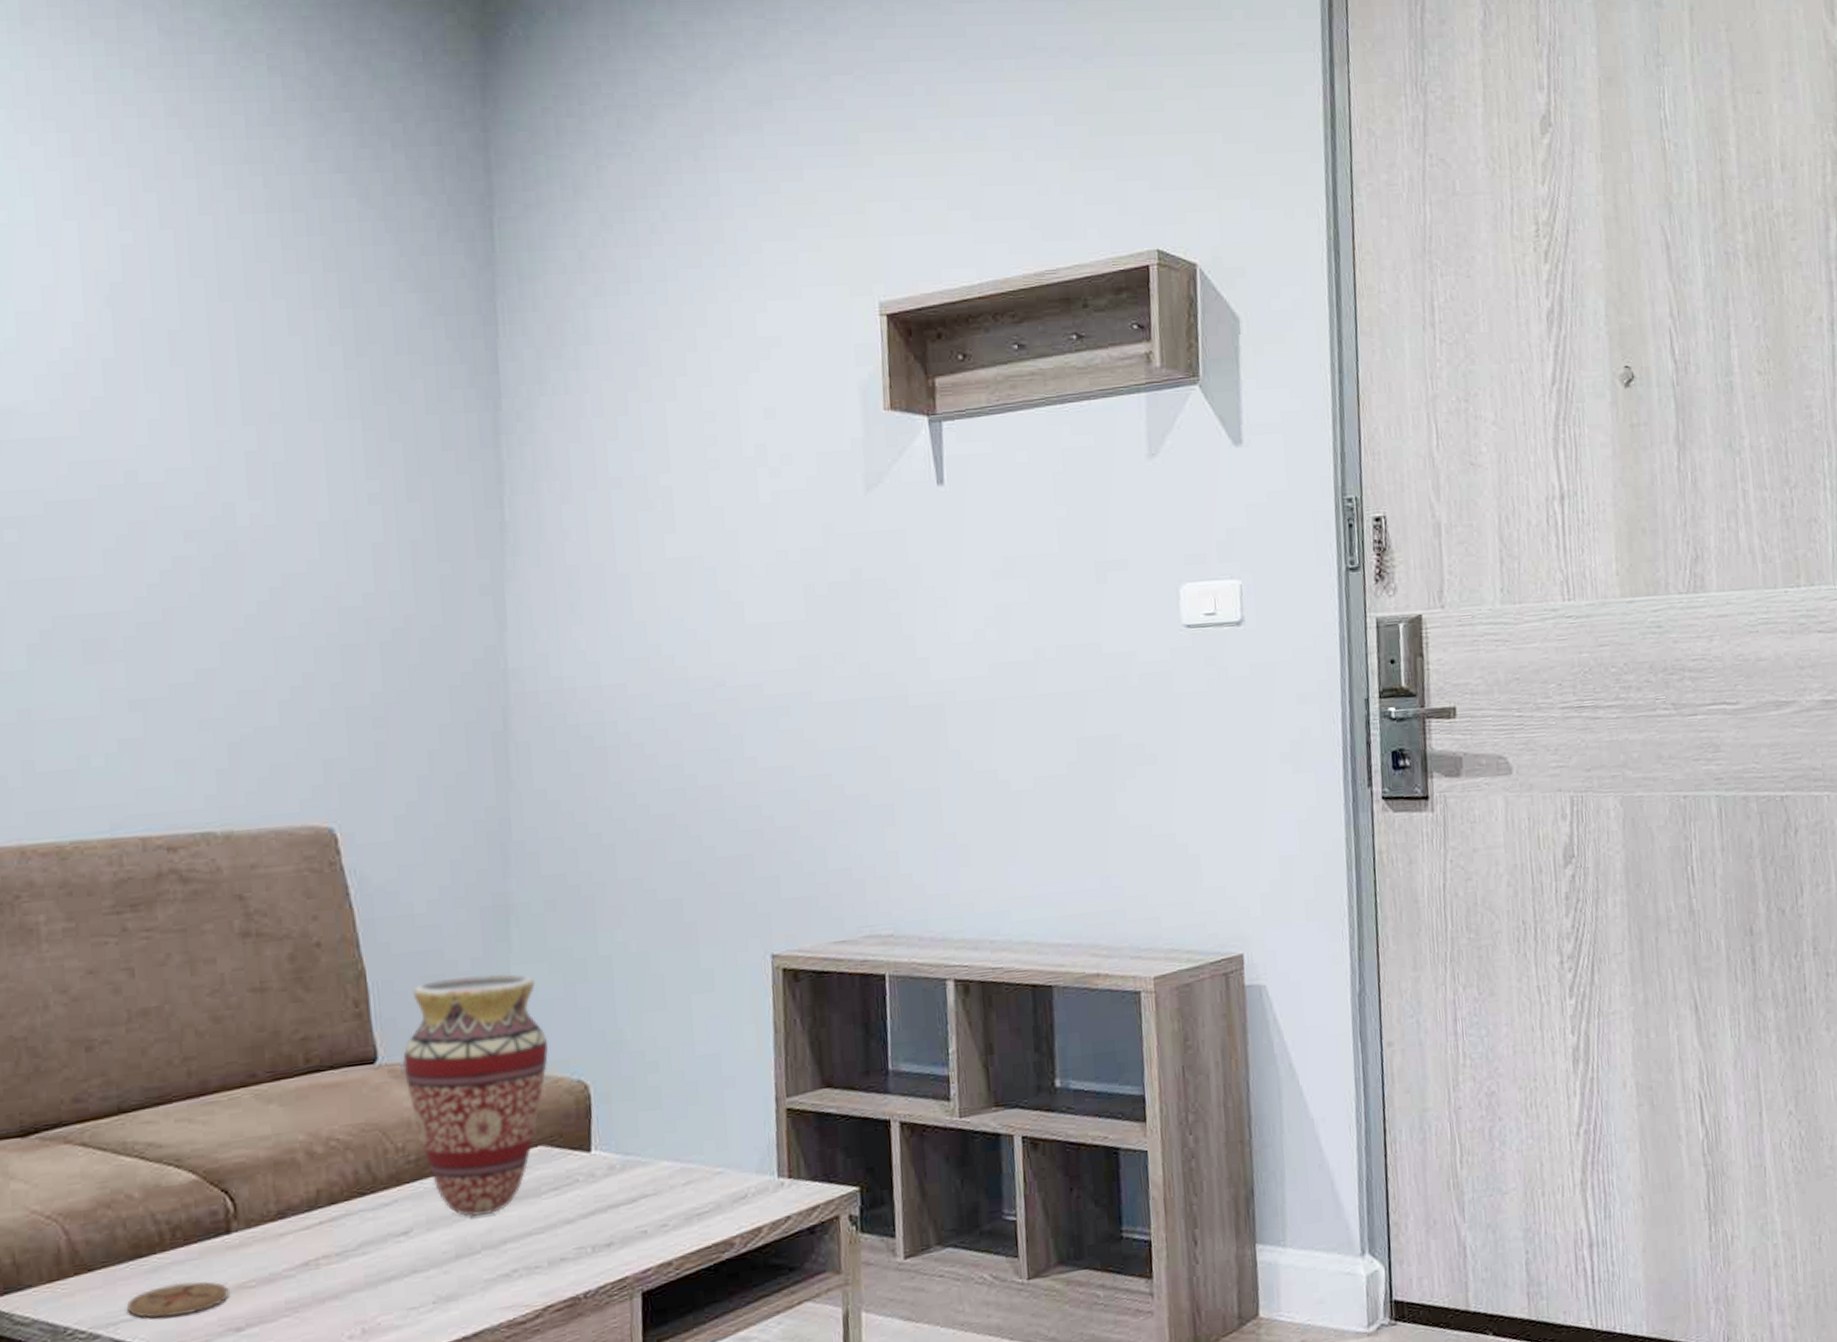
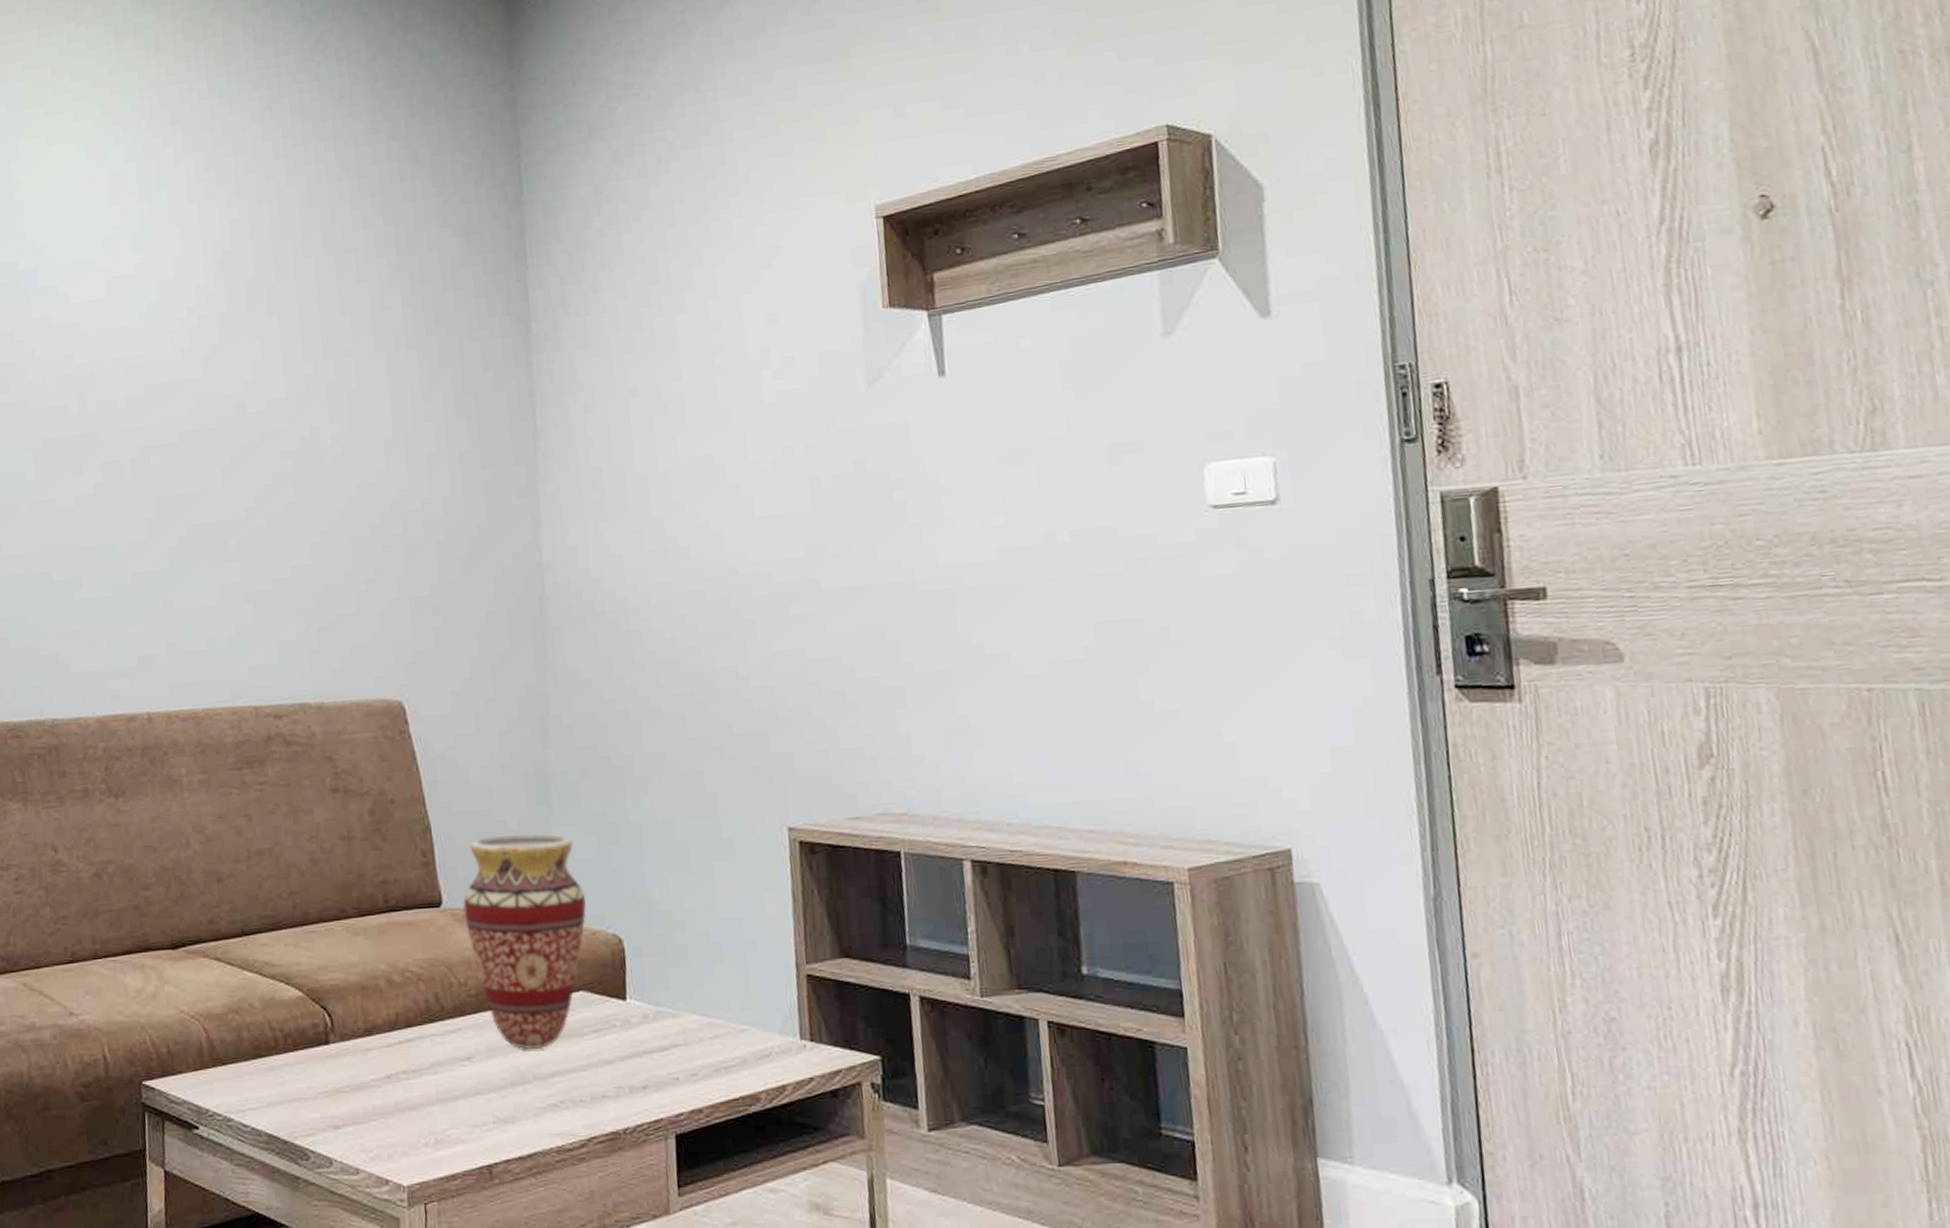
coaster: present [127,1281,229,1319] -> none [252,1081,329,1111]

